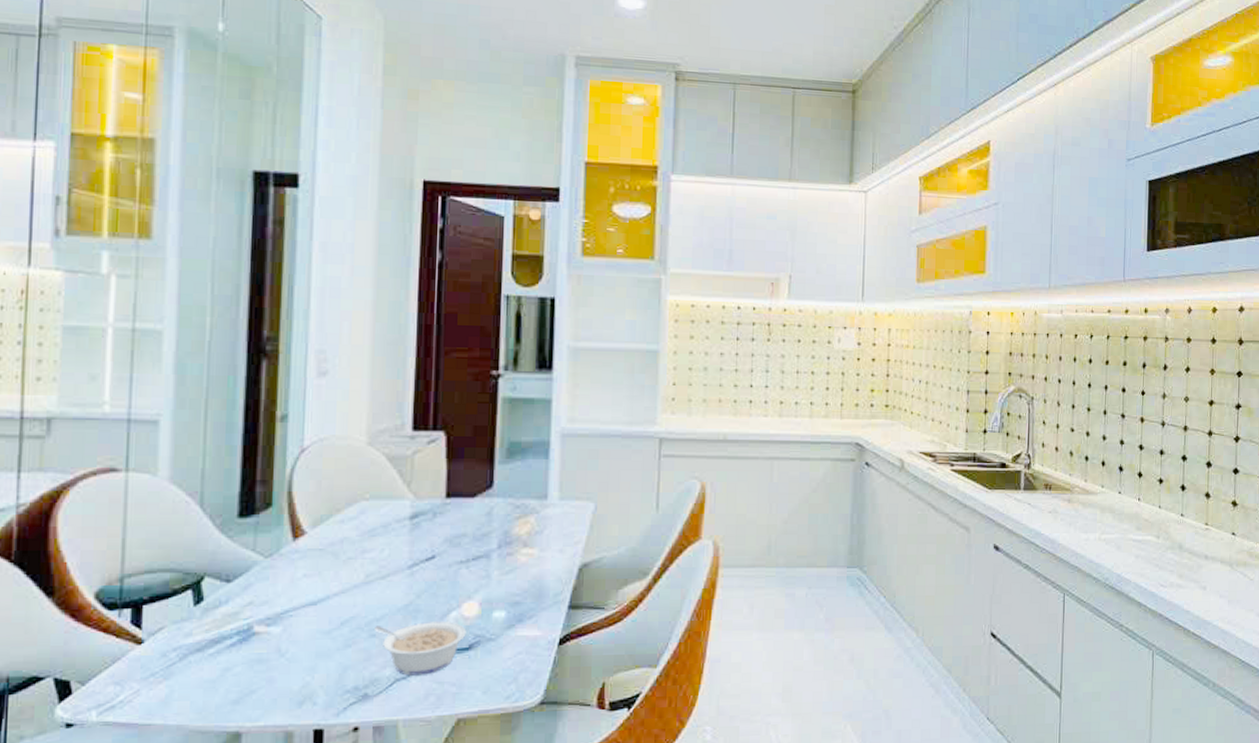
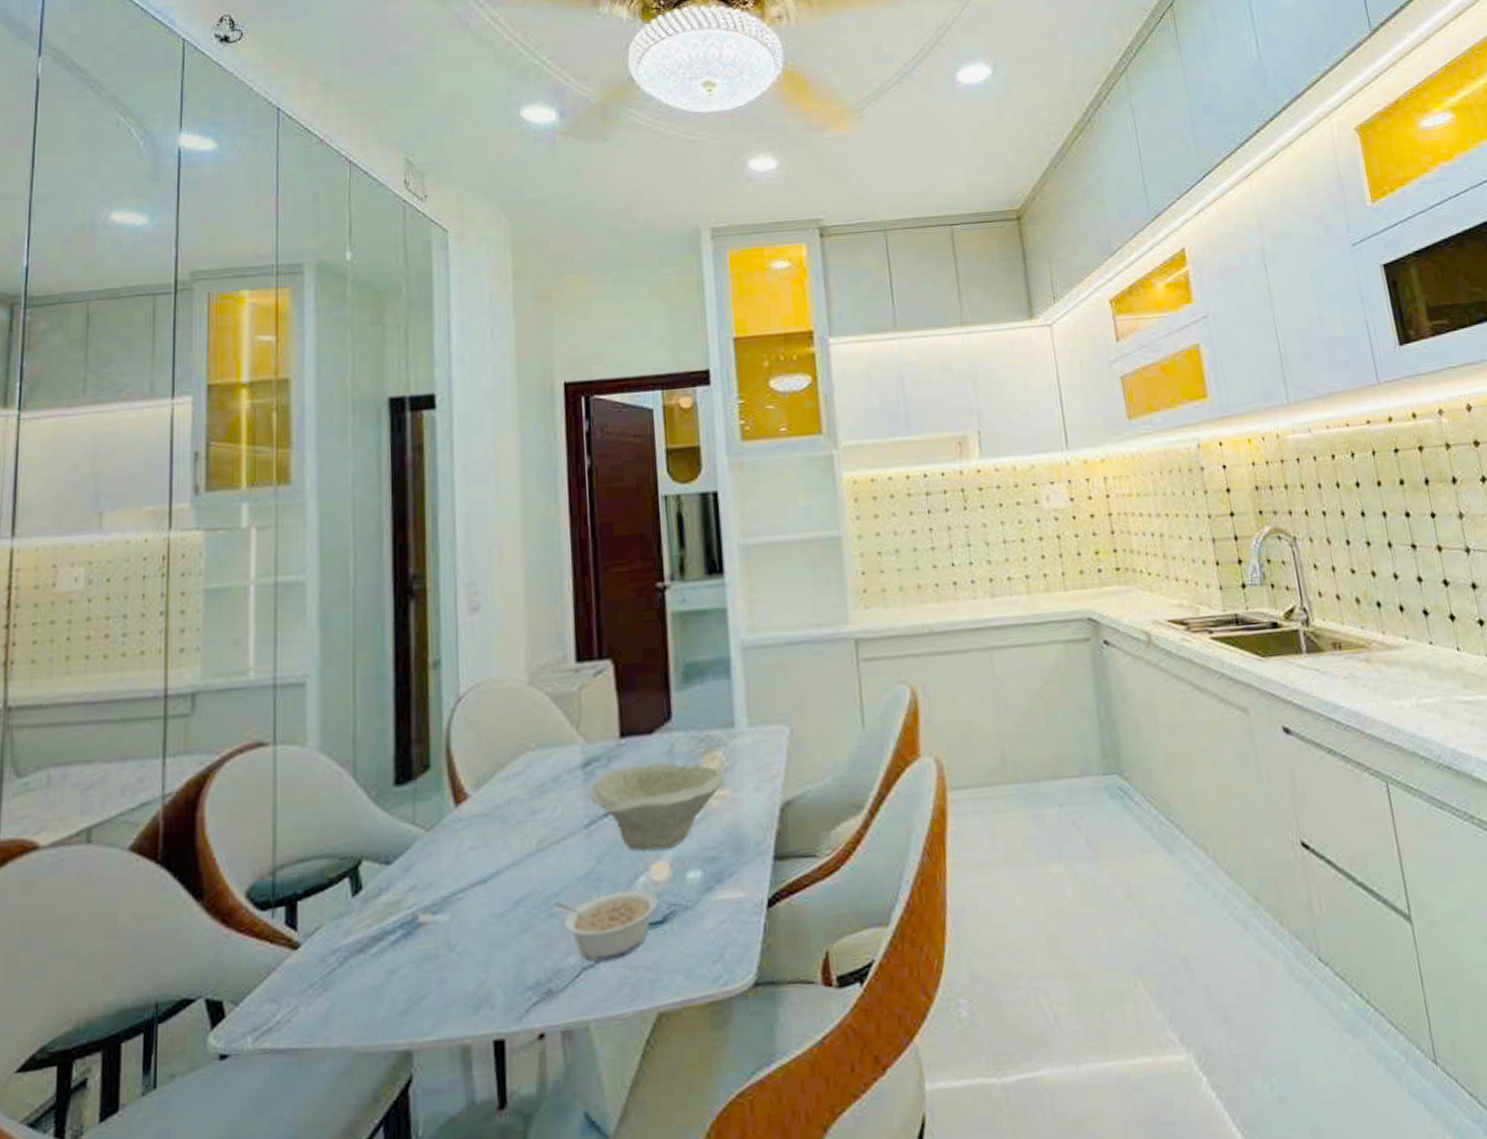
bowl: none [414,522,534,592] -> present [590,763,724,851]

